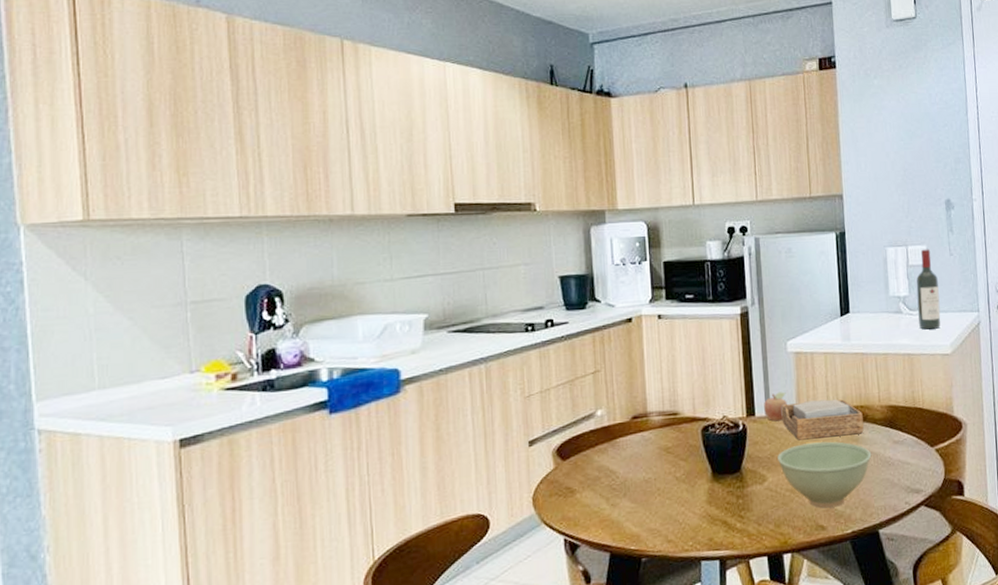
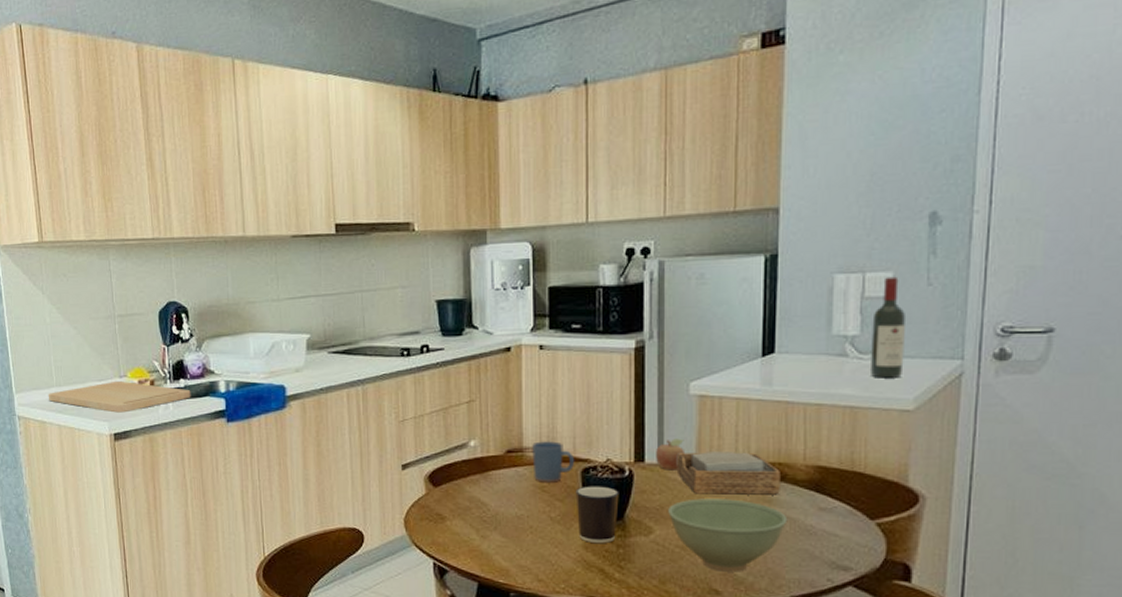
cutting board: none [85,376,285,415] -> present [48,380,191,413]
mug: none [656,403,695,444] -> present [532,440,574,482]
mug: none [697,441,736,498] -> present [575,486,619,544]

